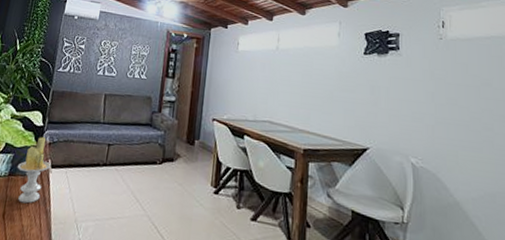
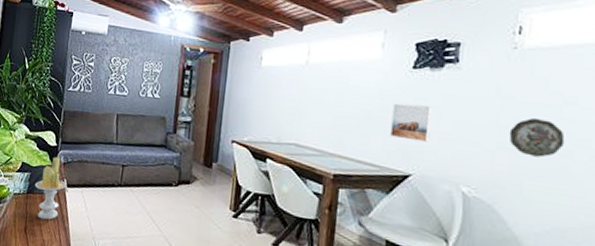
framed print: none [349,84,382,119] -> present [390,103,433,142]
decorative plate: none [443,97,486,131] -> present [509,118,565,158]

